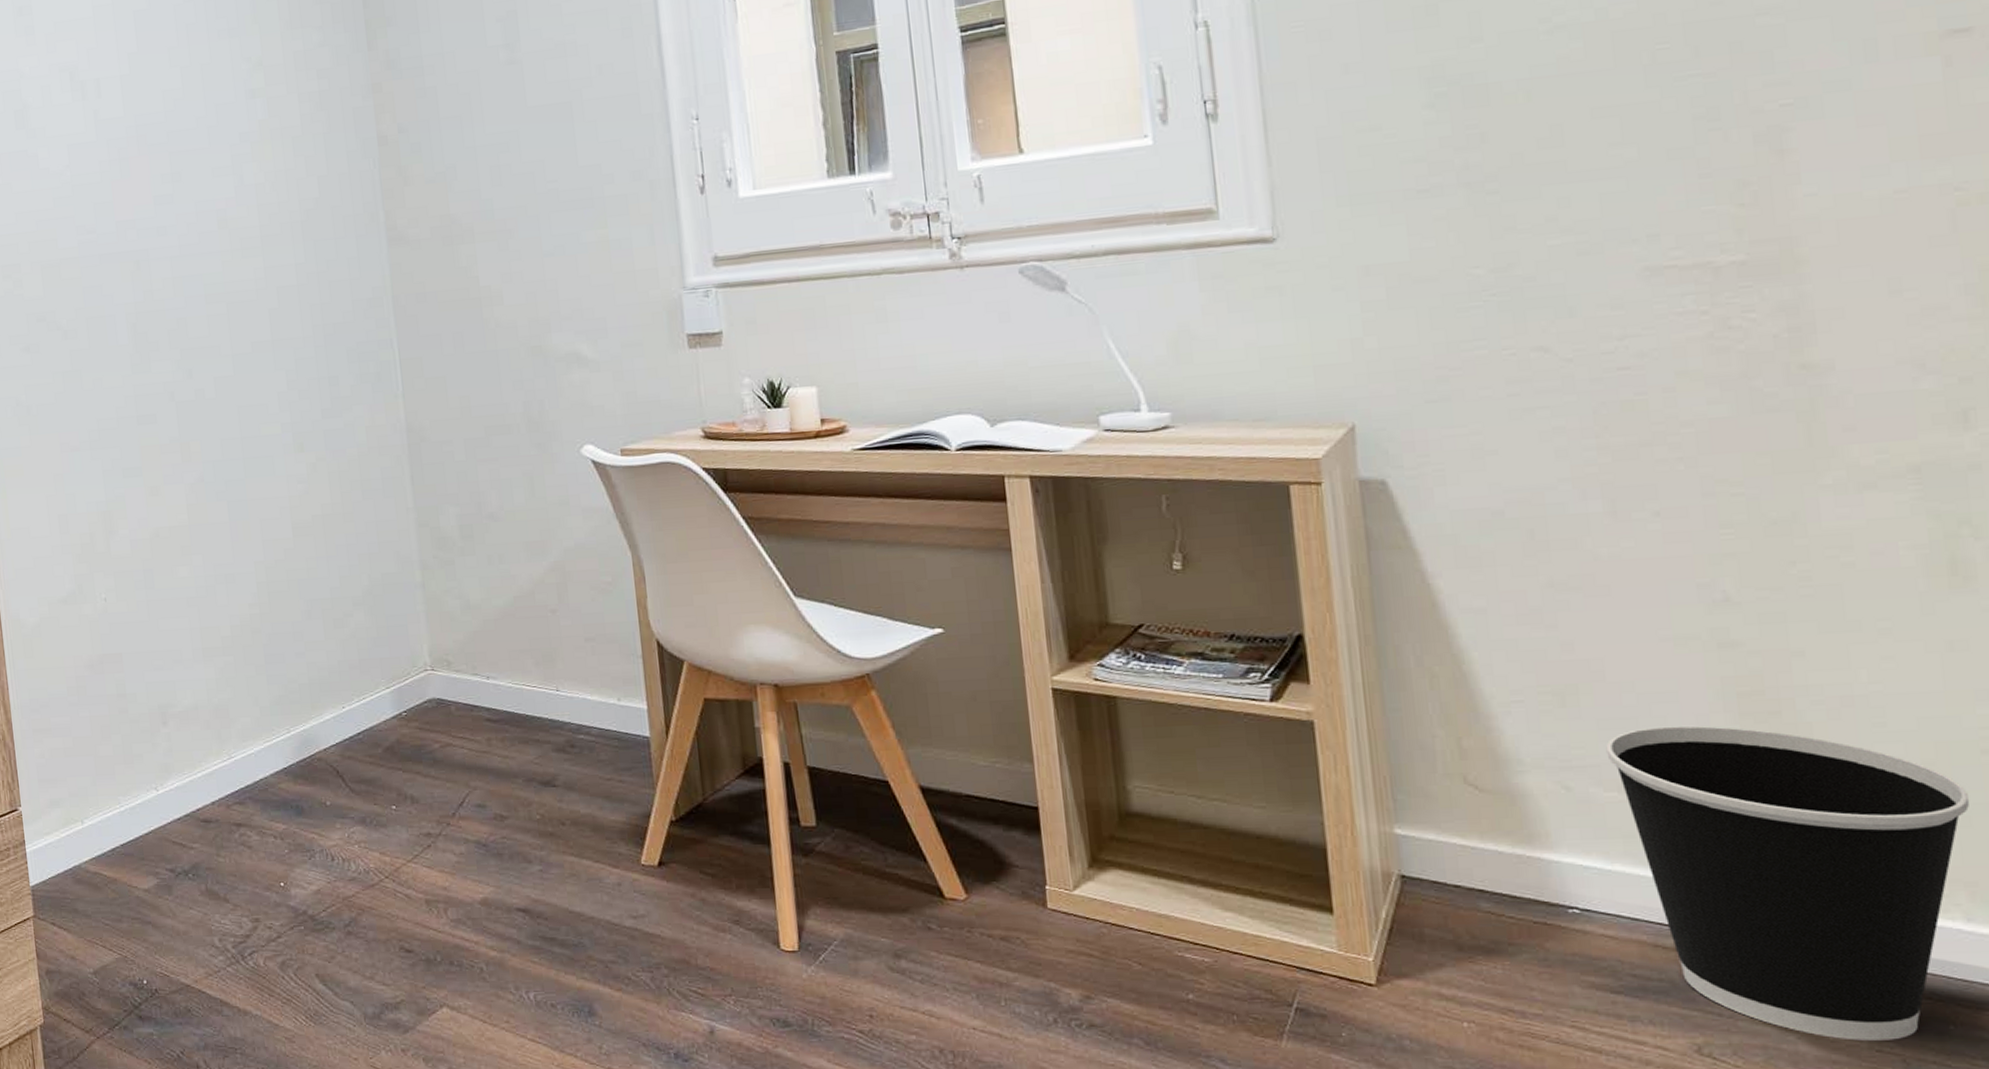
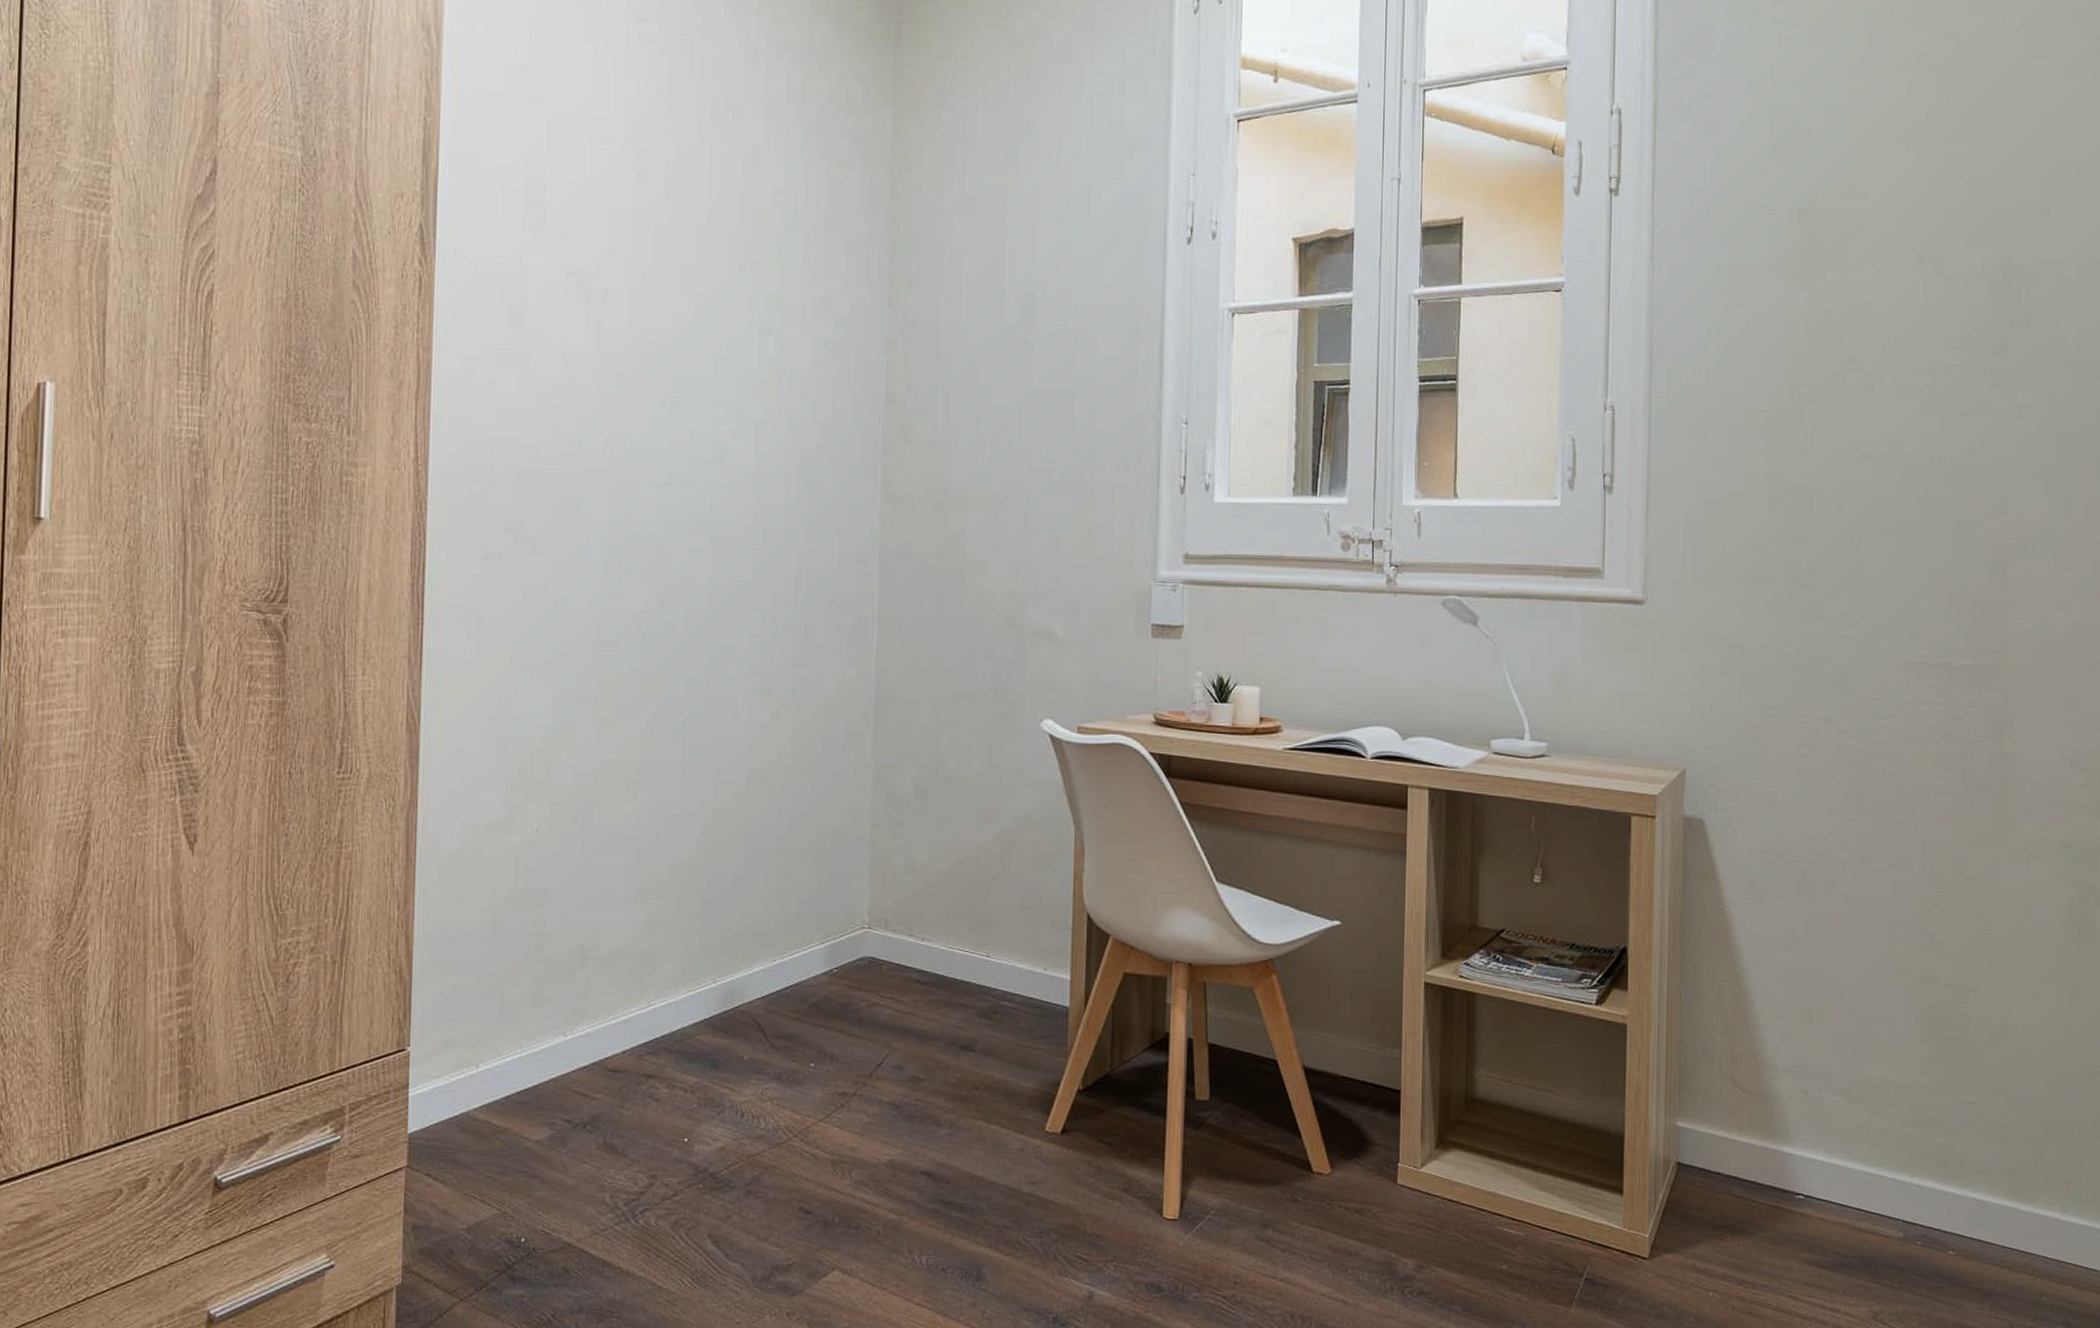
wastebasket: present [1606,725,1970,1041] -> none [1836,1043,2074,1309]

